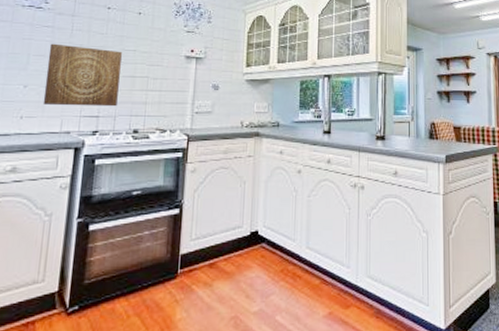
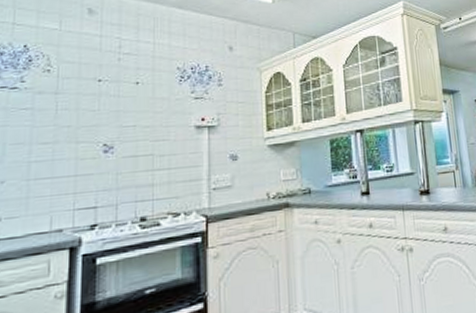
wall art: present [43,43,122,107] -> none [26,127,119,202]

